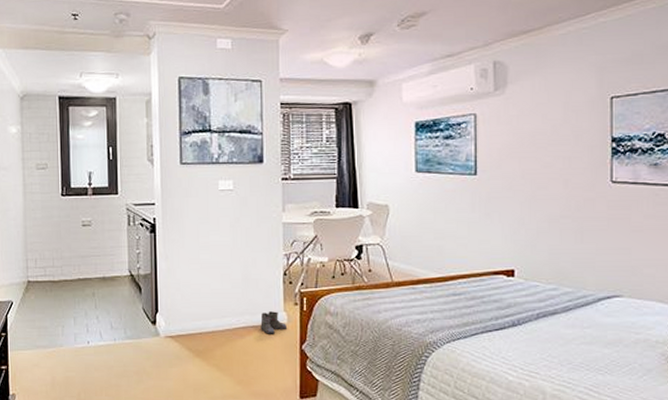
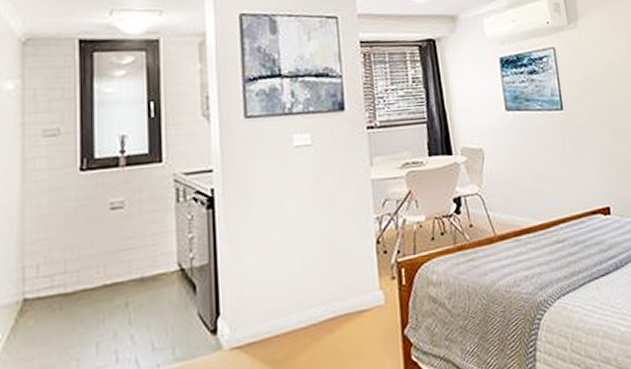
boots: present [260,311,288,334] -> none [353,291,386,323]

